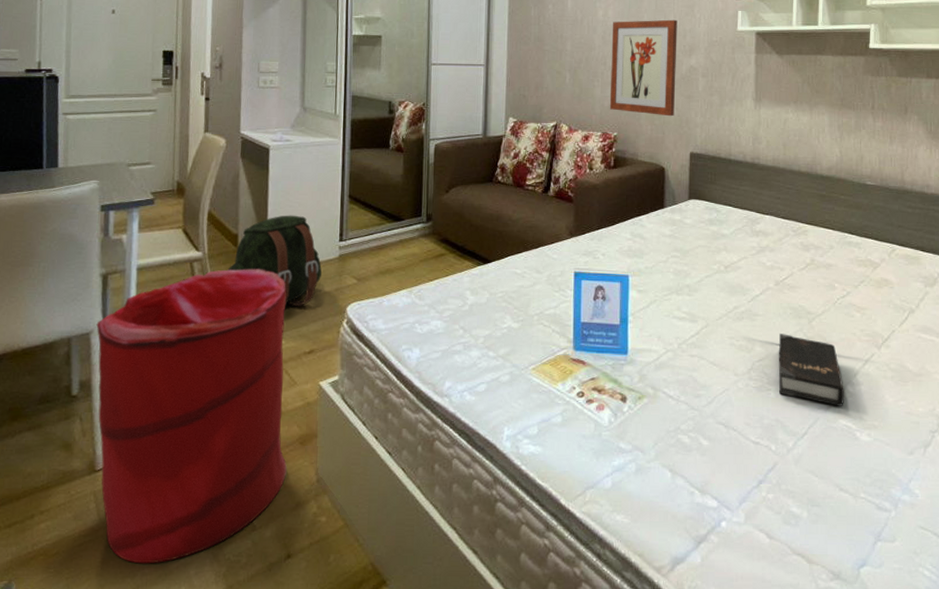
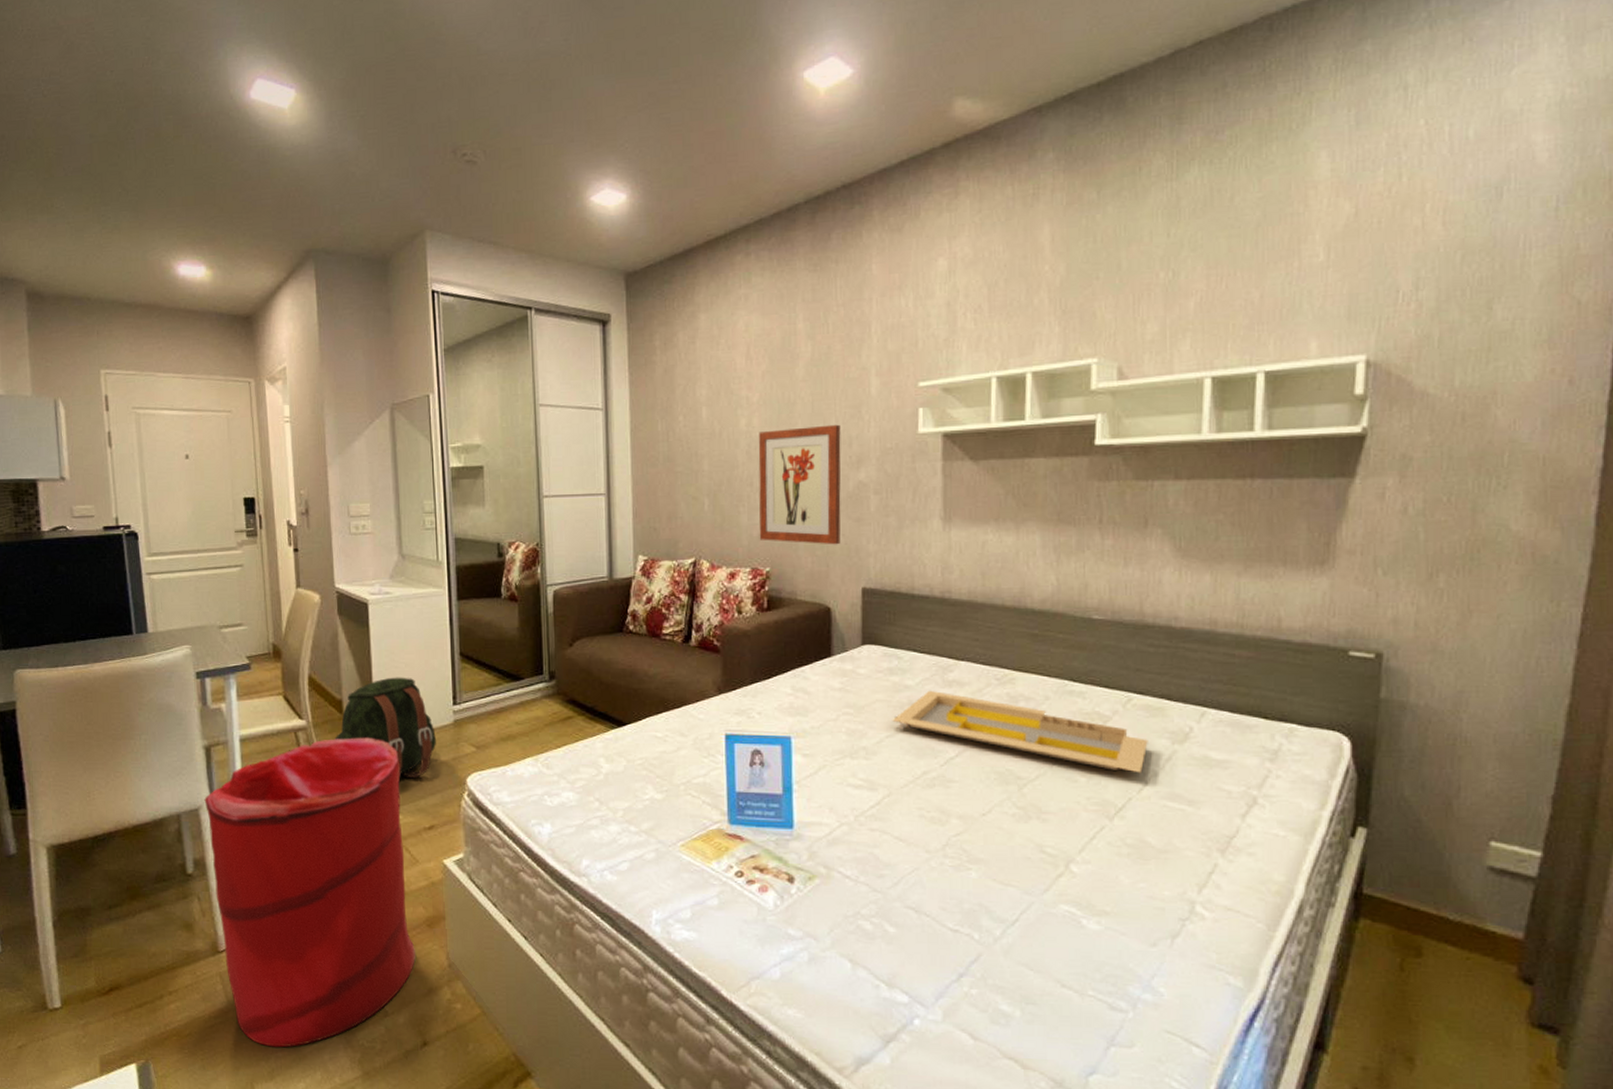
serving tray: none [711,238,907,310] -> present [892,690,1148,773]
hardback book: present [778,334,845,406] -> none [980,803,1067,889]

